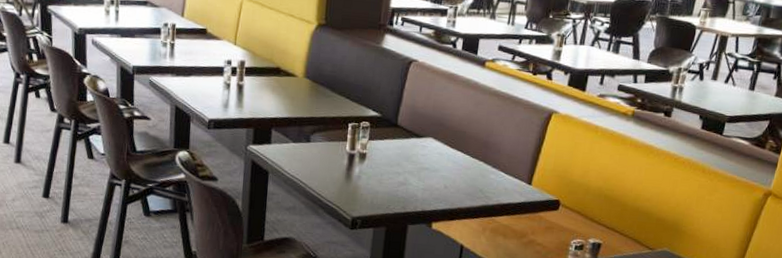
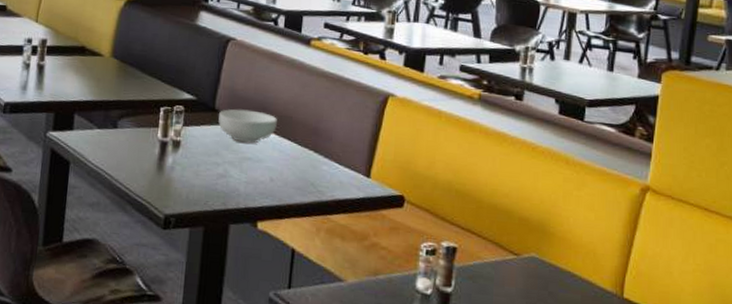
cereal bowl: none [400,124,453,155] -> present [218,109,277,144]

